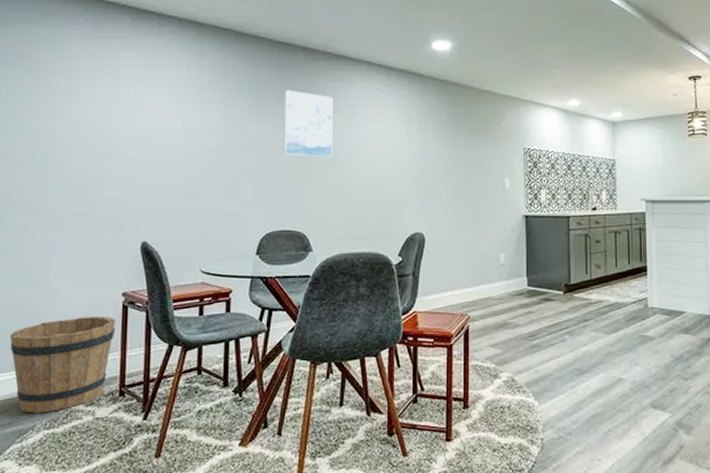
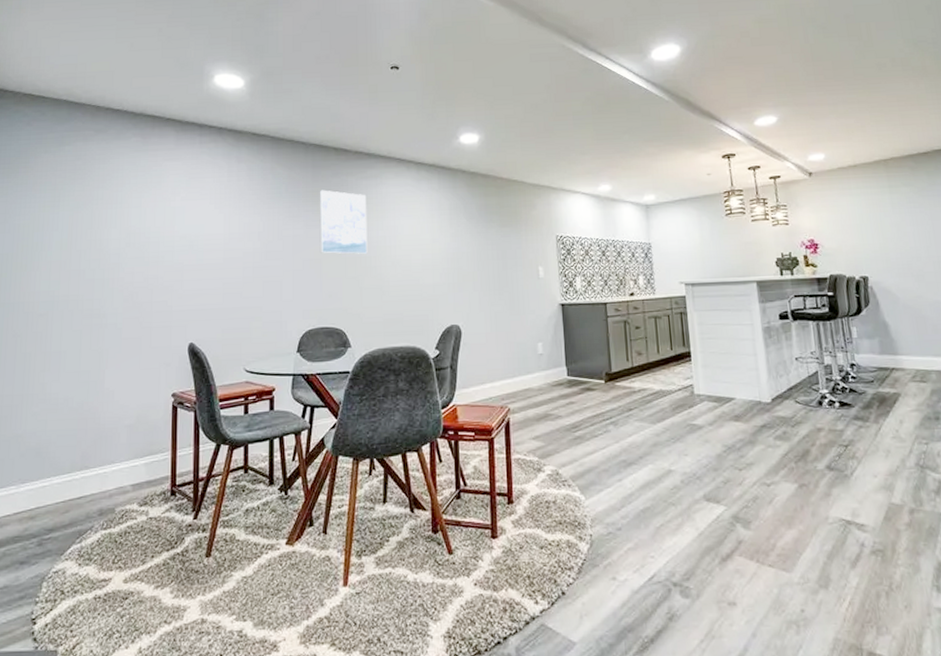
bucket: present [10,317,116,413] -> none [69,417,167,514]

